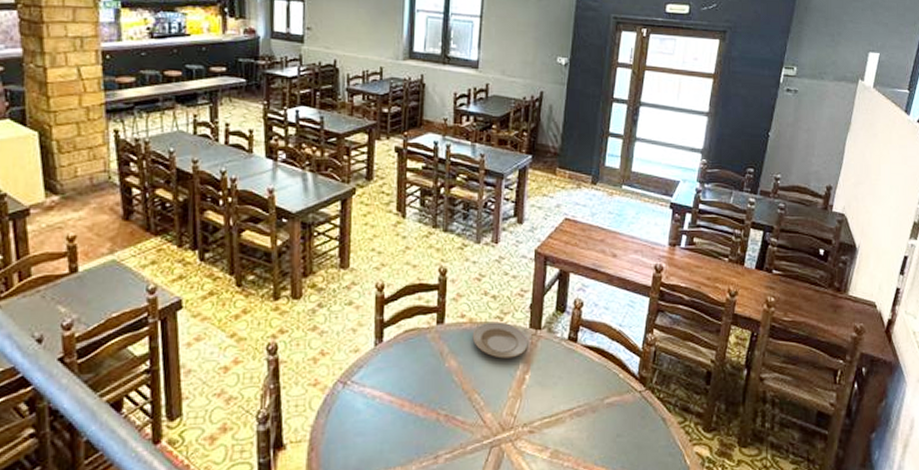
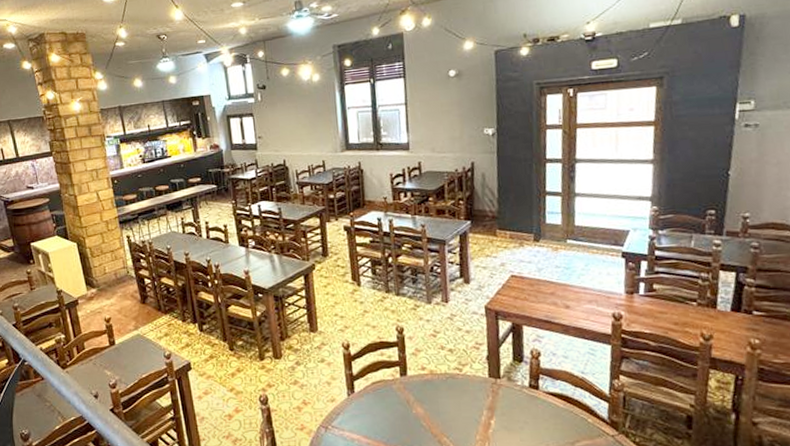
plate: present [472,321,528,359] -> none [434,372,490,406]

